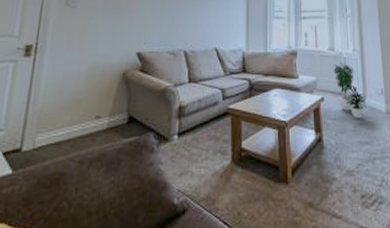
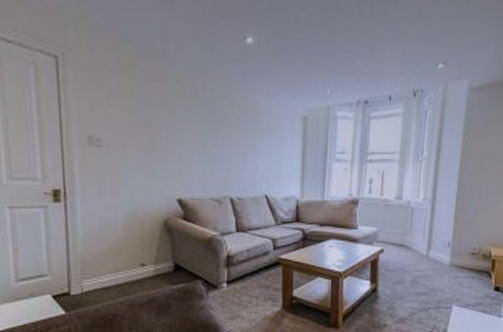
potted plant: present [333,62,367,119] -> none [397,212,431,271]

